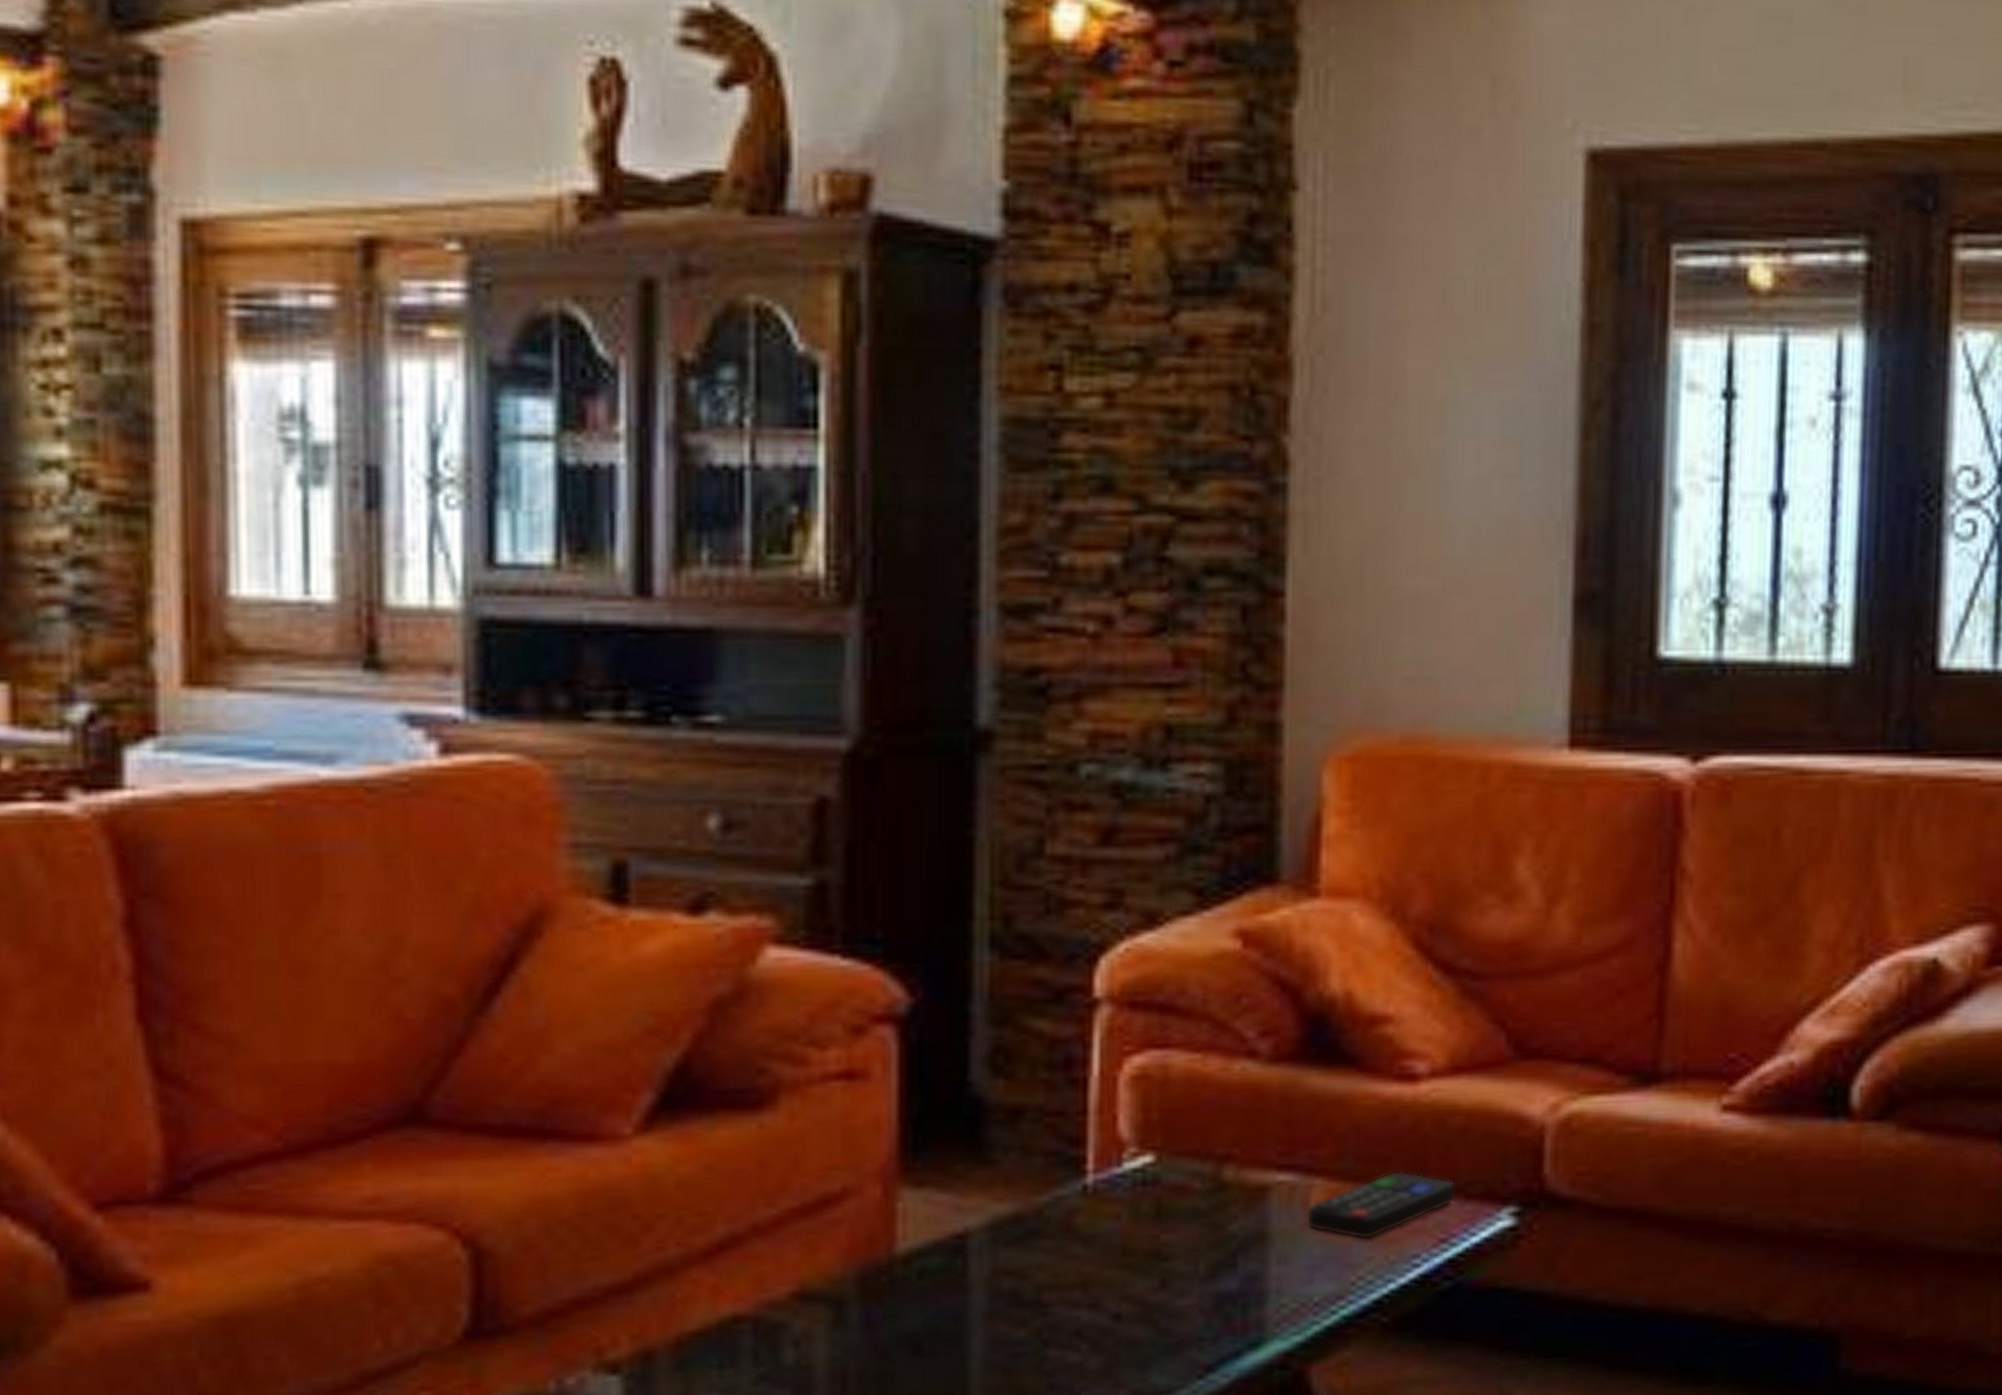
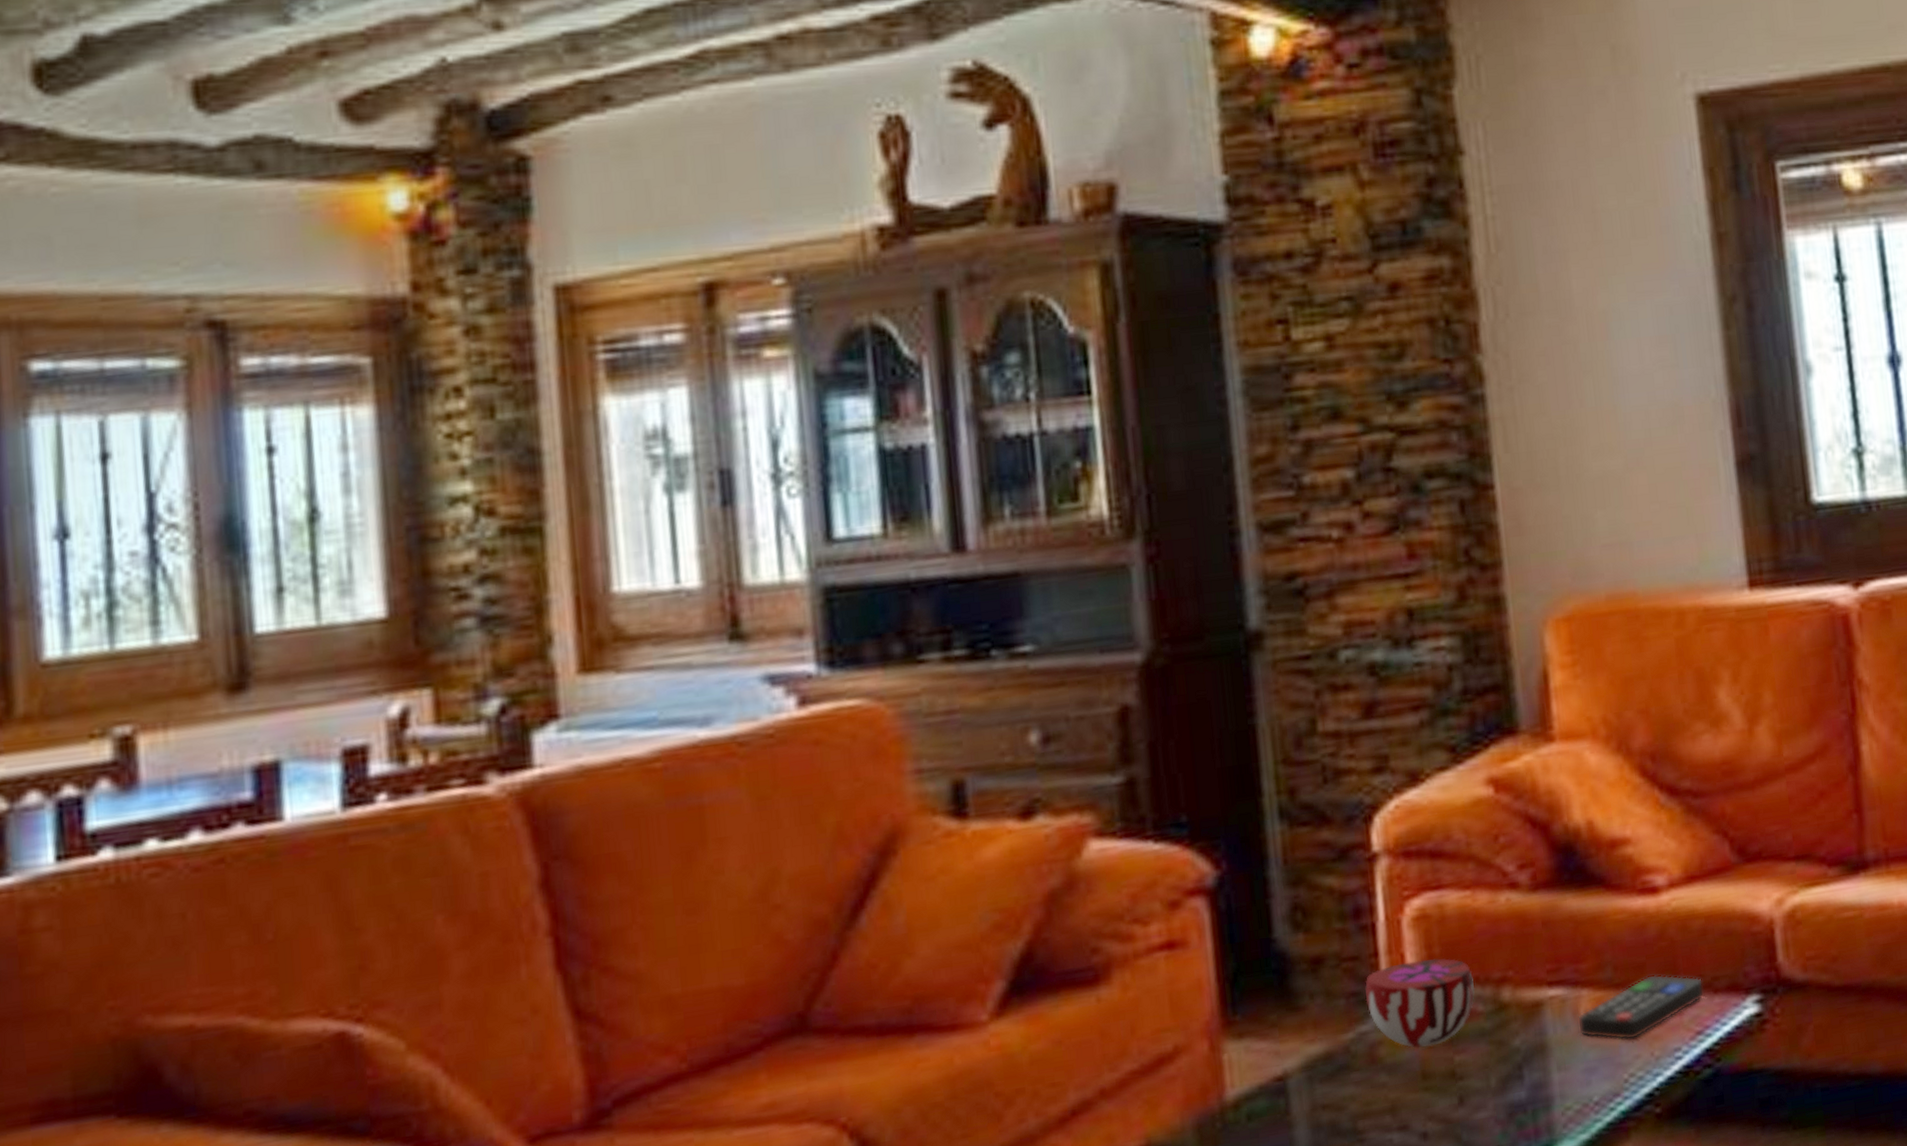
decorative bowl: none [1067,1124,1194,1221] -> present [1365,958,1475,1049]

